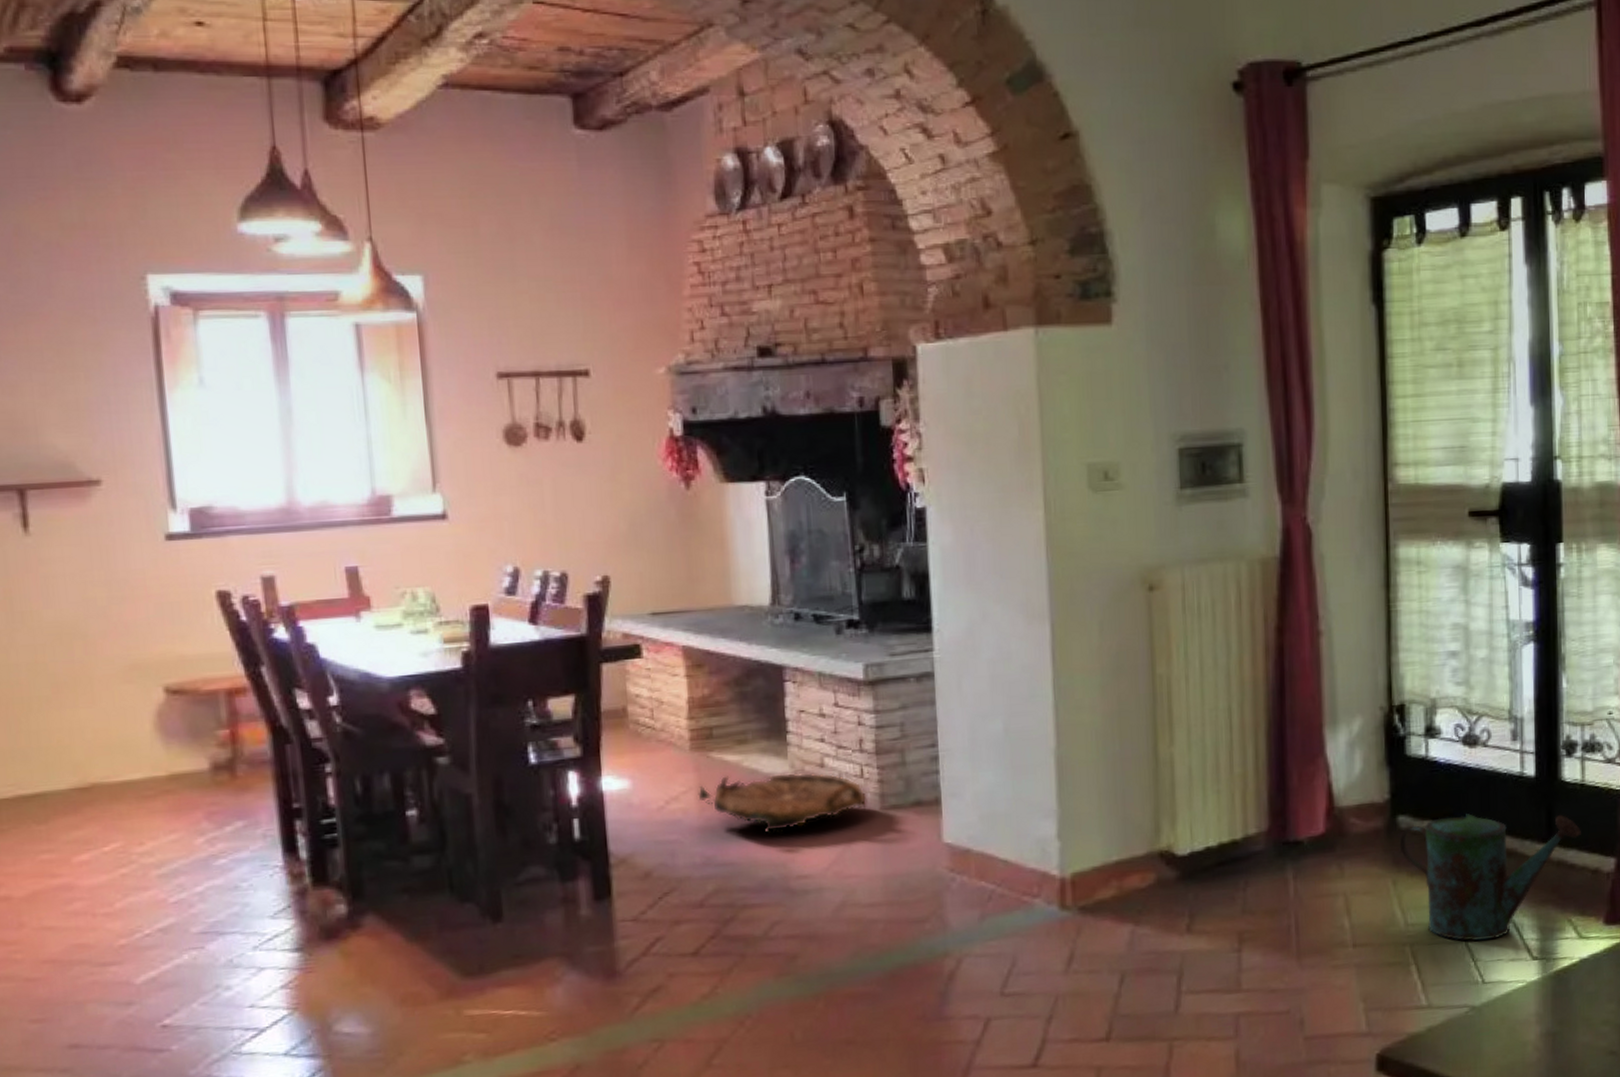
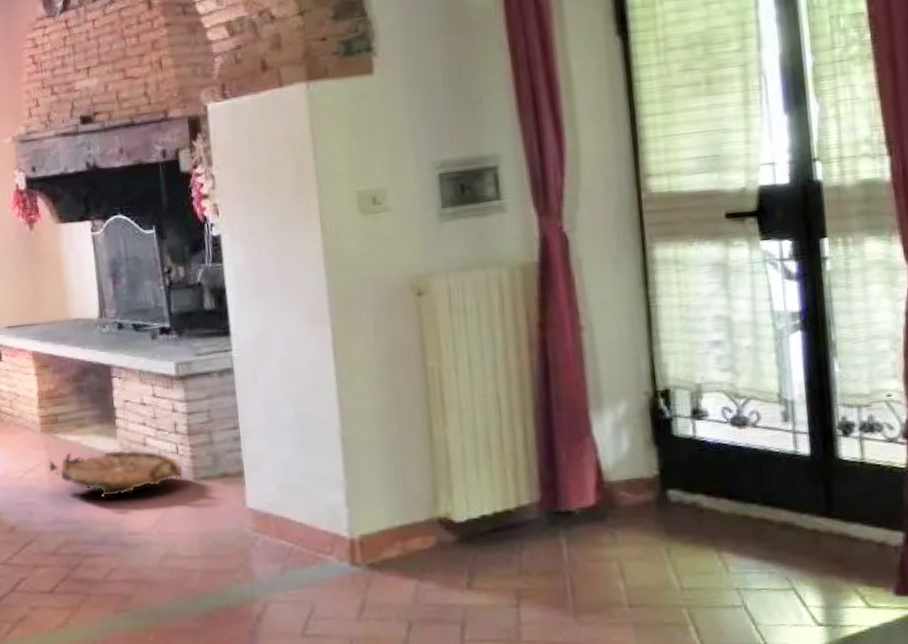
watering can: present [1399,814,1581,942] -> none [670,489,864,607]

